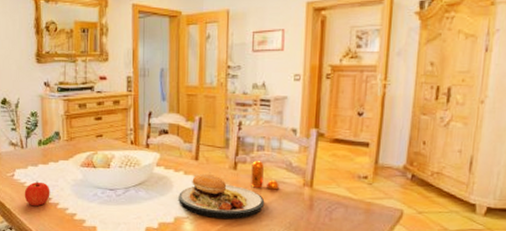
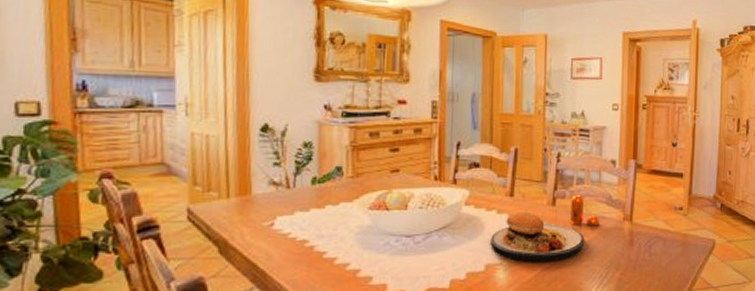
apple: present [24,180,50,207] -> none [287,229,325,265]

